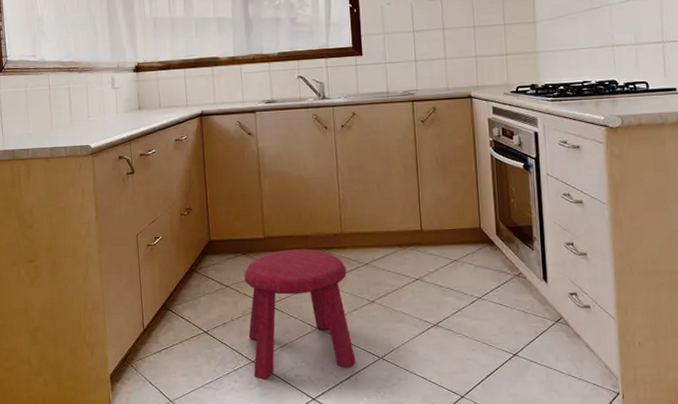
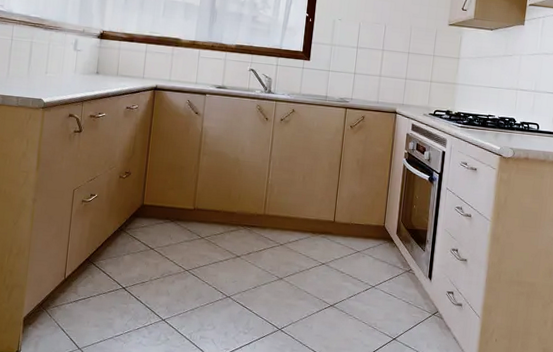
stool: present [244,249,356,379] -> none [162,222,263,337]

